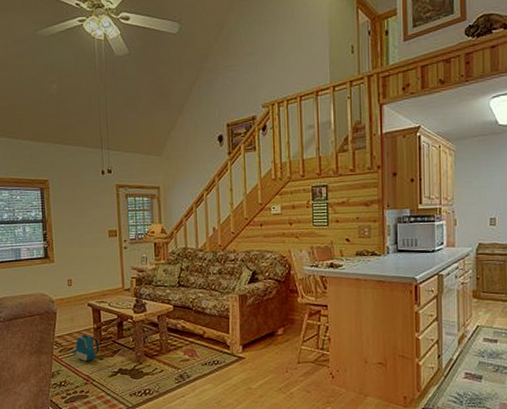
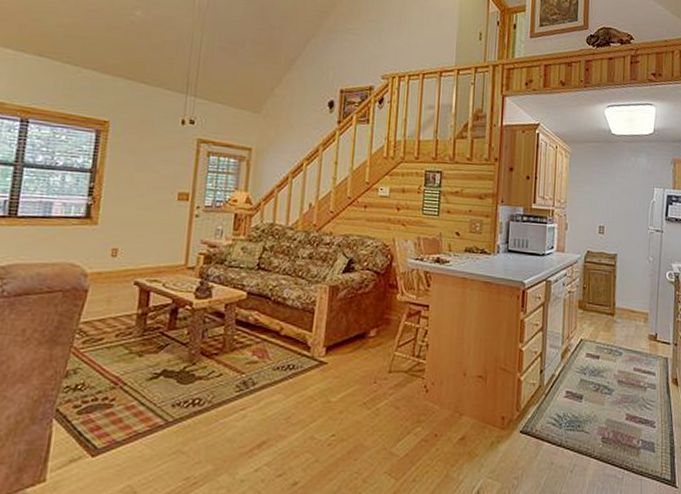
backpack: present [71,335,100,362] -> none [100,322,141,359]

